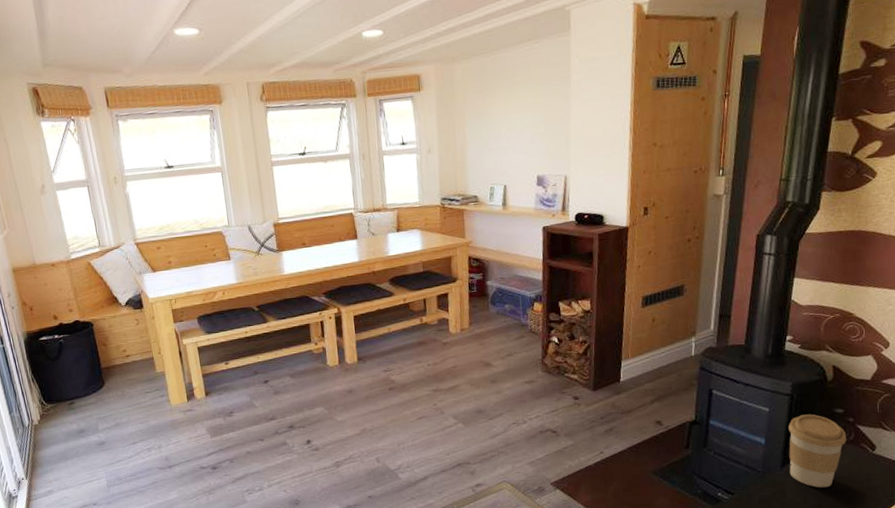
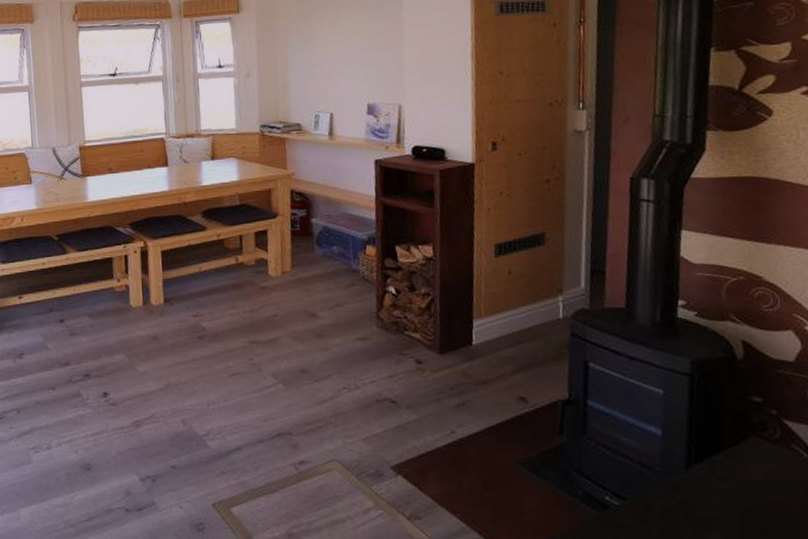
coffee cup: present [788,414,847,488] -> none [691,401,772,500]

